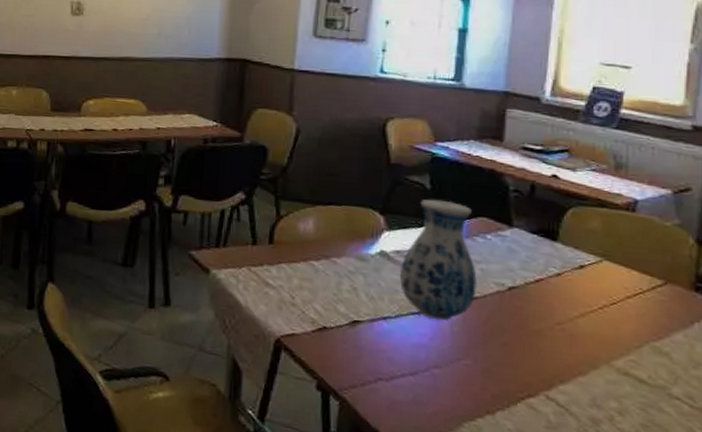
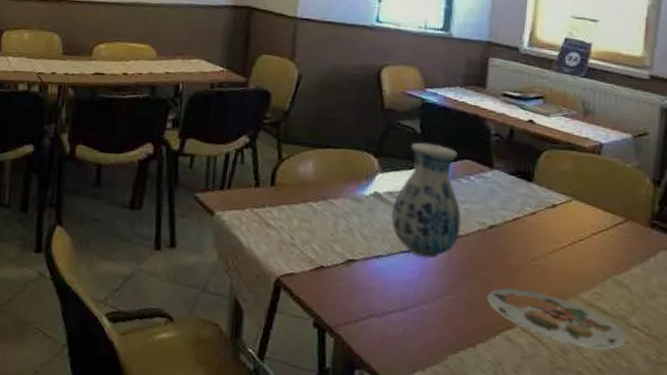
plate: none [506,353,667,422] -> present [487,288,626,350]

